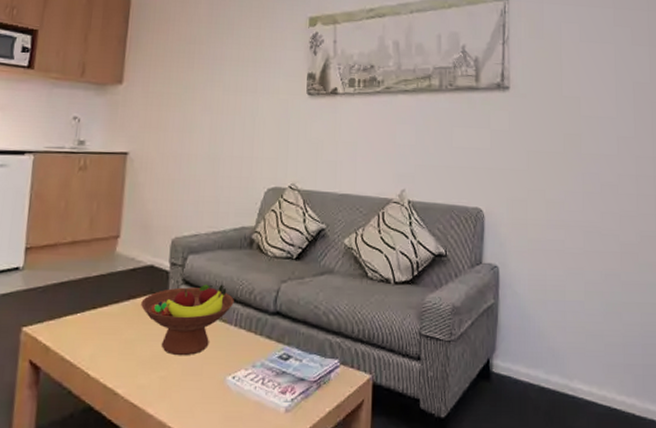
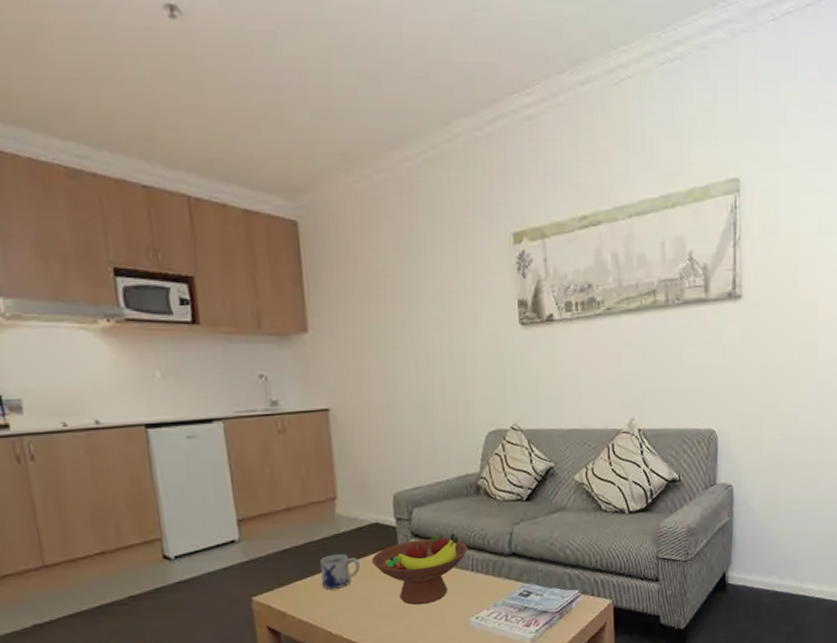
mug: none [90,292,129,328] -> present [320,553,360,589]

